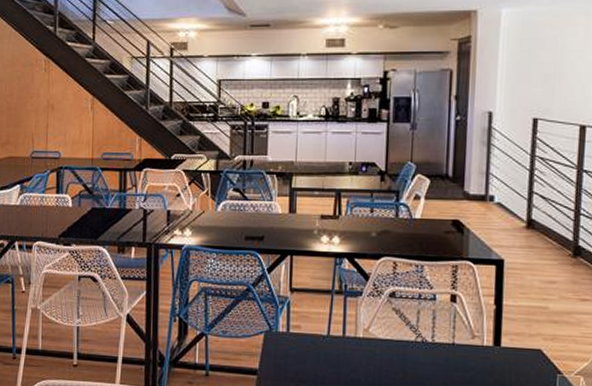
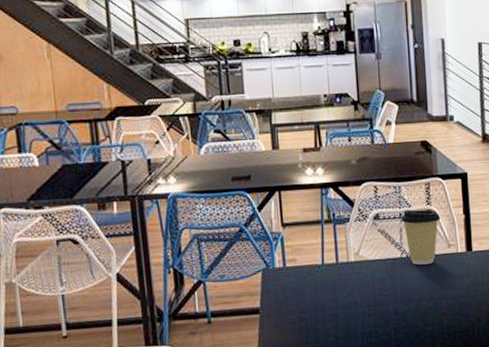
coffee cup: none [420,291,467,353] -> present [401,209,441,265]

